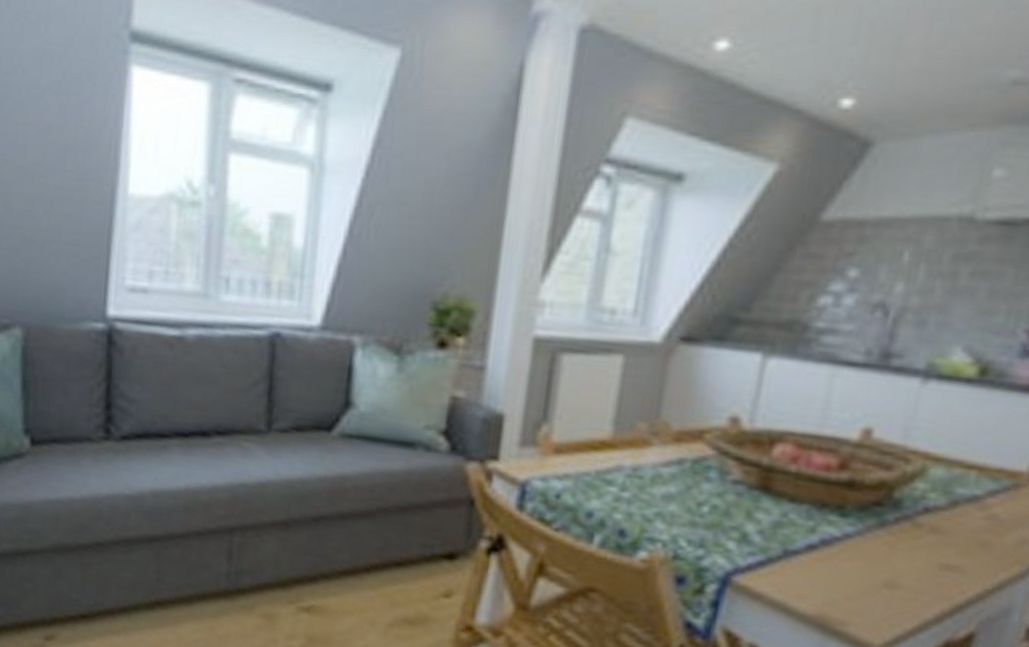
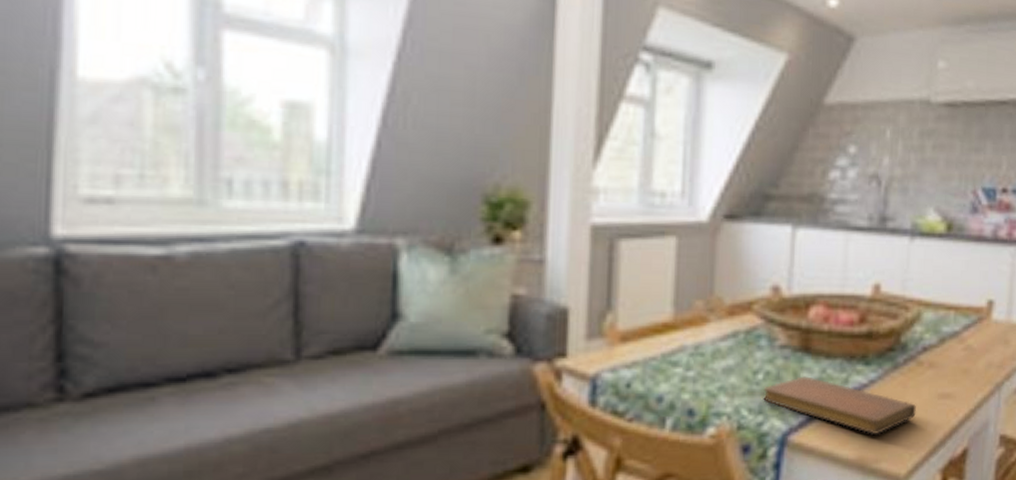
notebook: none [706,516,906,595] -> present [763,376,917,434]

